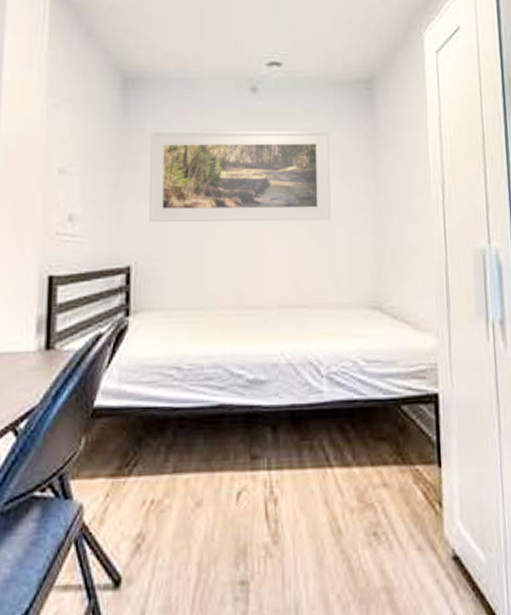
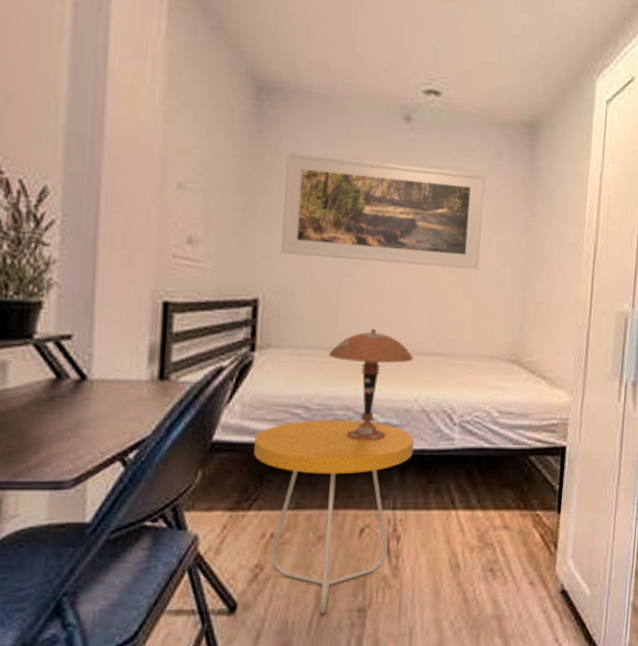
side table: none [132,378,283,587] -> present [254,419,414,614]
table lamp: none [196,285,276,399] -> present [328,328,414,441]

